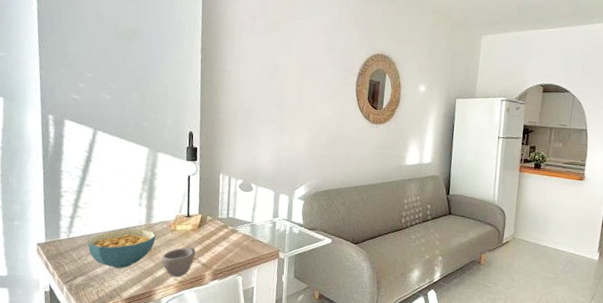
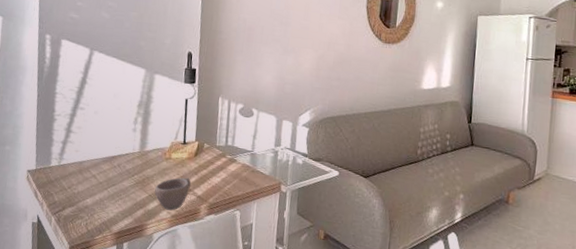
cereal bowl: present [87,229,156,268] -> none [78,156,150,199]

